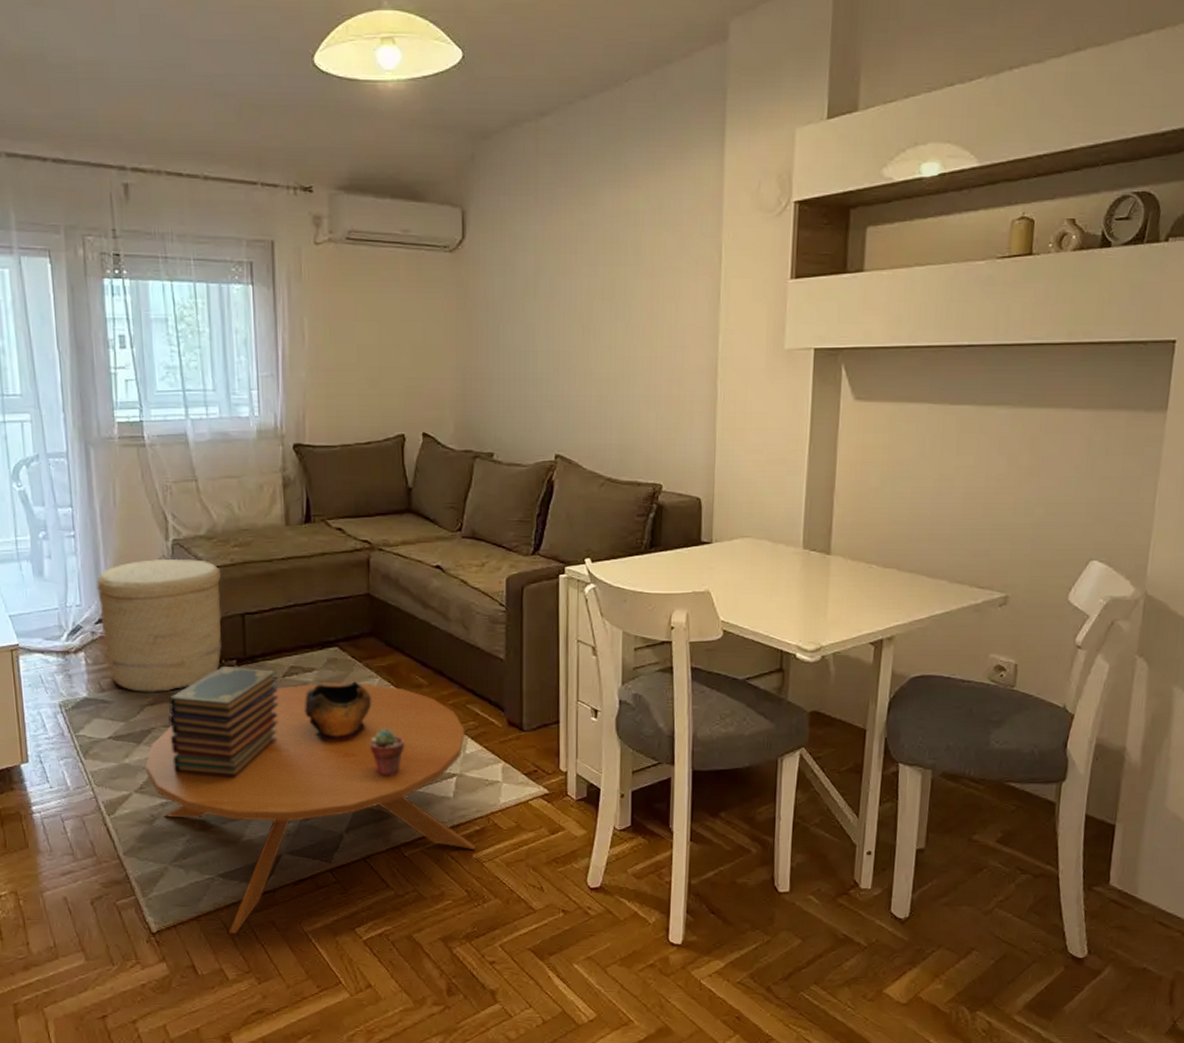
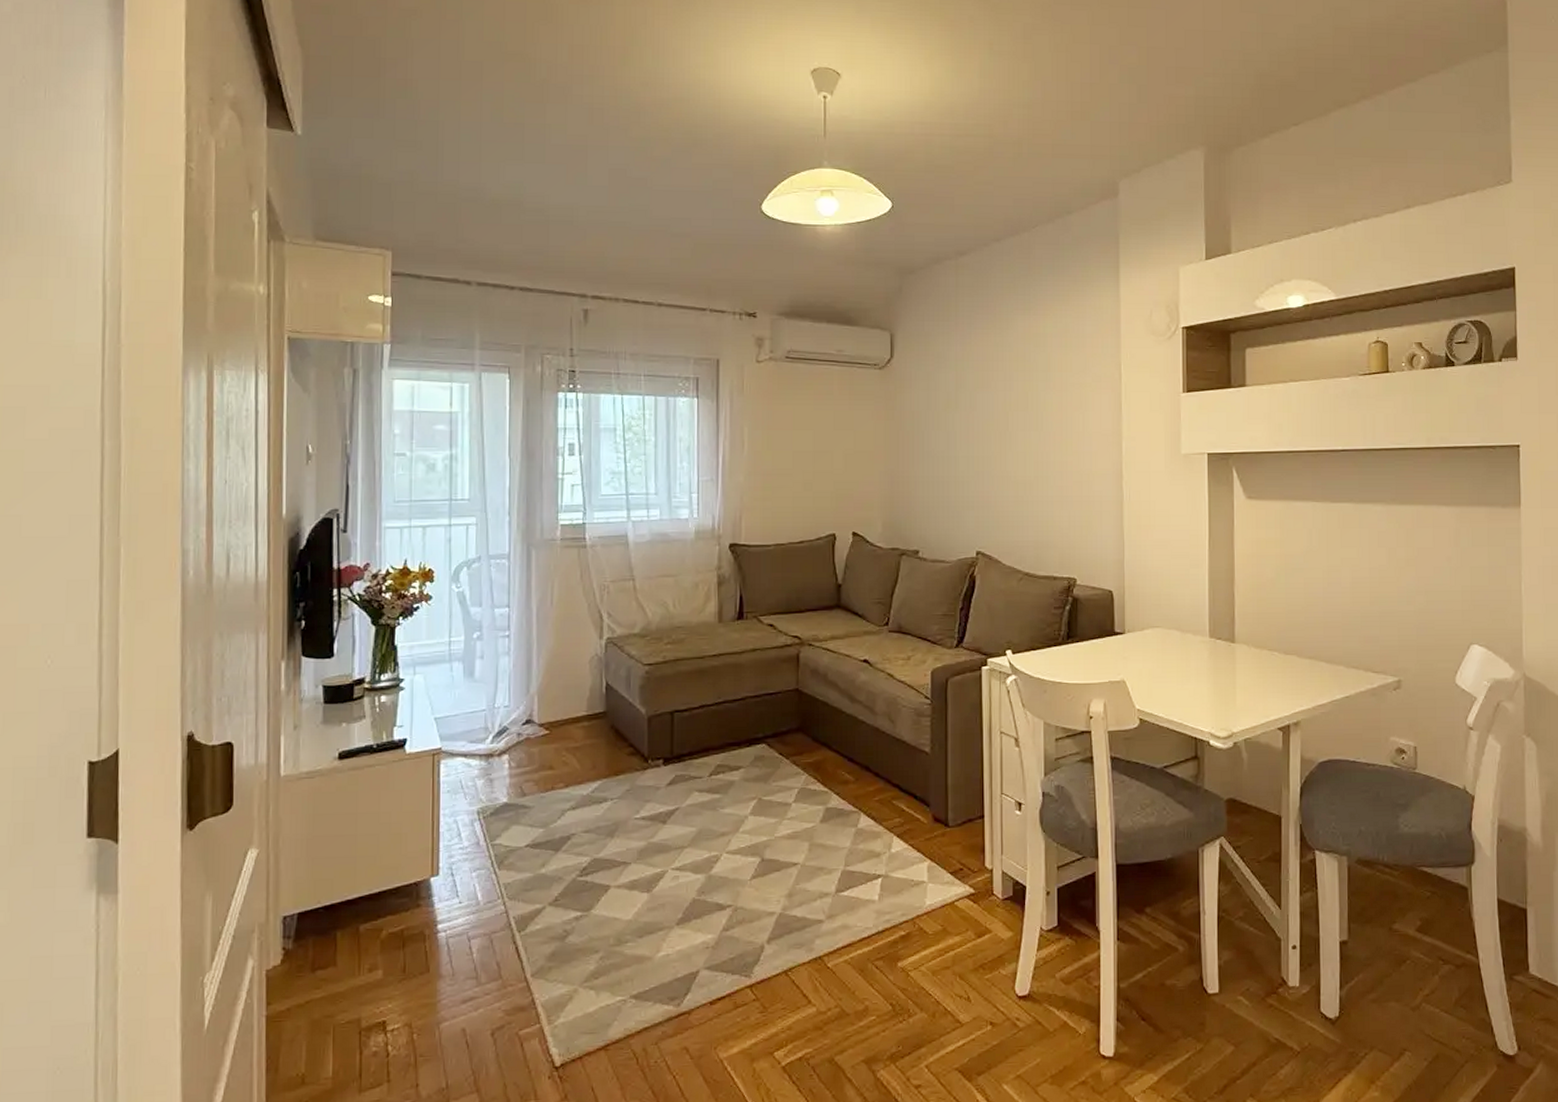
basket: present [97,558,222,693] -> none [527,656,654,797]
coffee table: present [145,683,476,934] -> none [562,780,901,1065]
book stack: present [169,666,279,779] -> none [590,766,704,887]
decorative bowl: present [304,681,371,741] -> none [729,779,797,843]
potted succulent: present [369,729,404,776] -> none [794,829,829,880]

